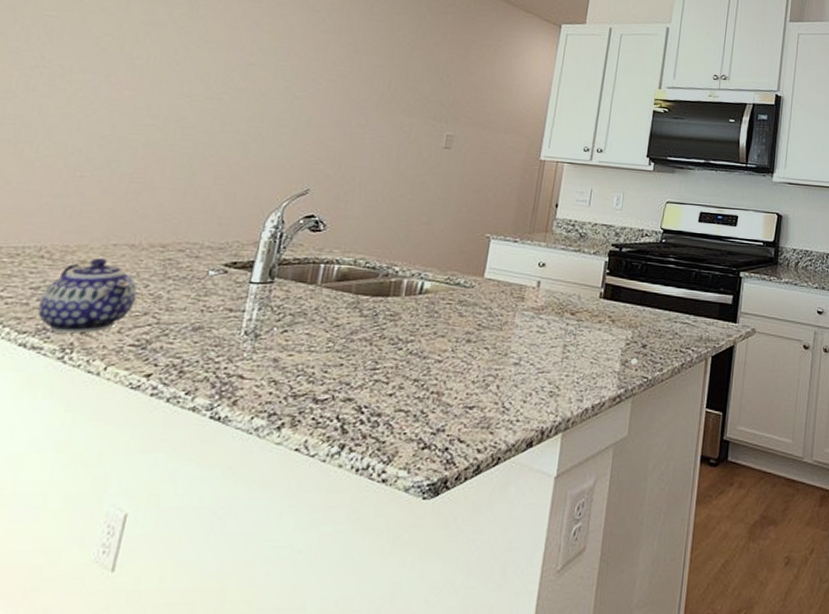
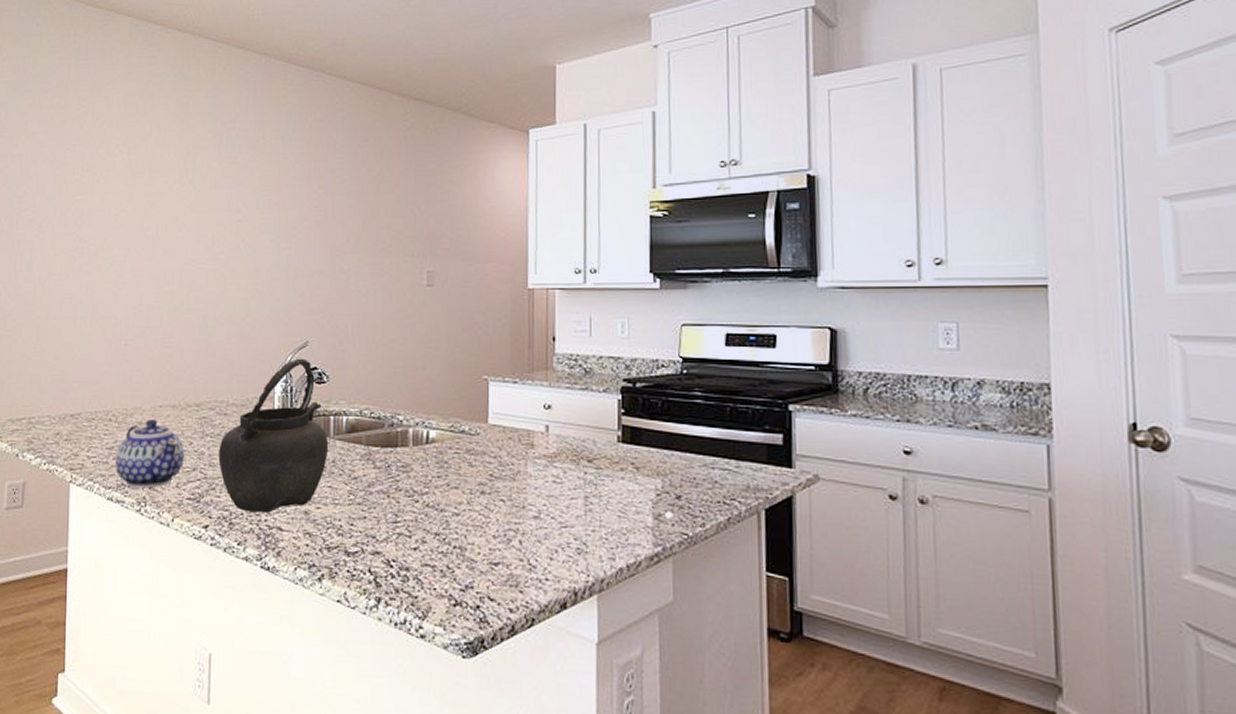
kettle: none [178,205,315,361] -> present [218,358,329,513]

